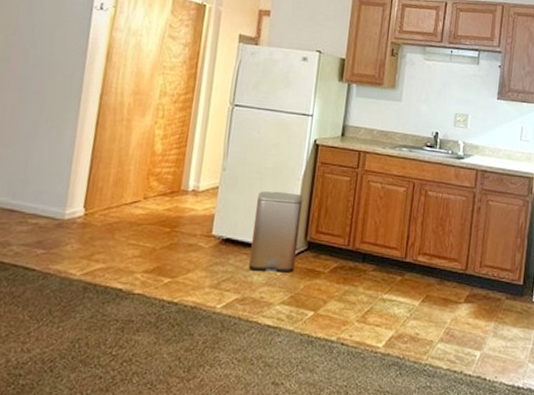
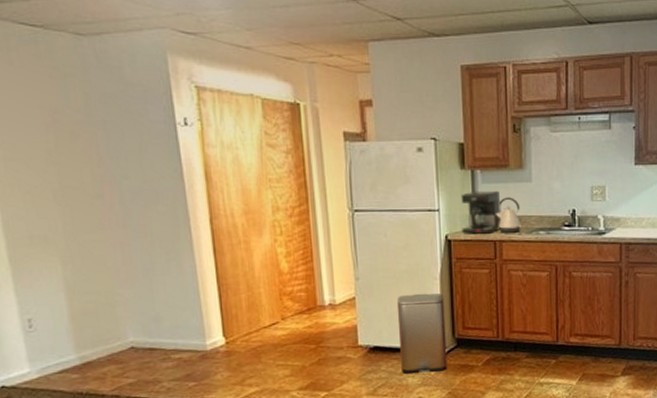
coffee maker: none [330,102,371,144] -> present [460,190,502,234]
kettle: none [364,112,388,146] -> present [496,197,522,233]

